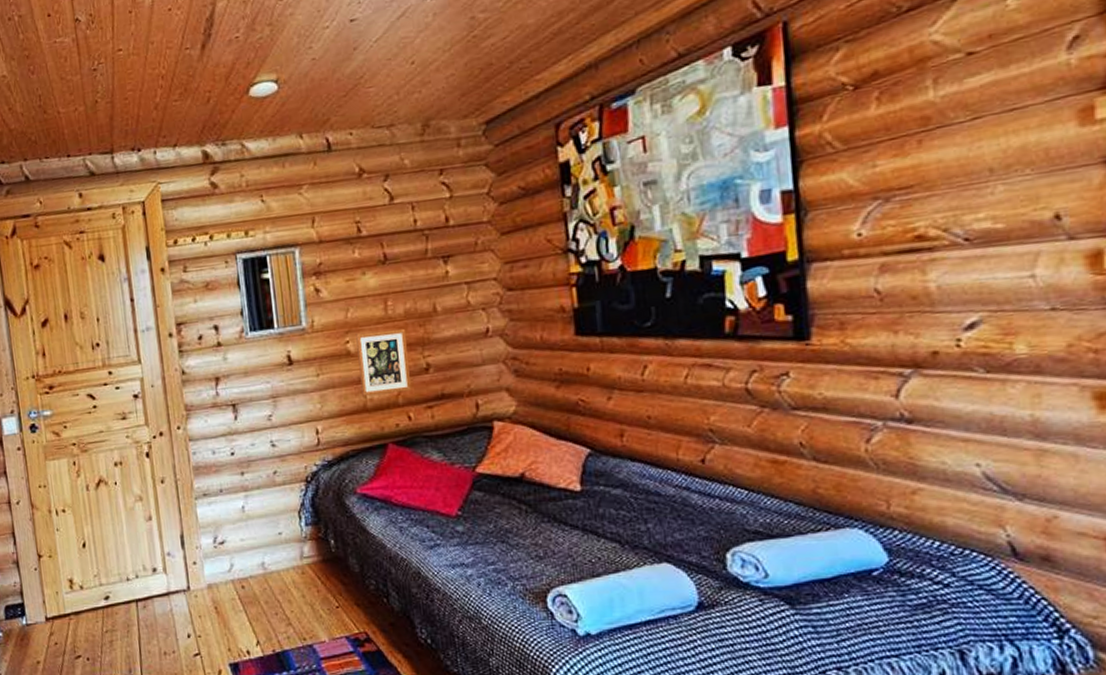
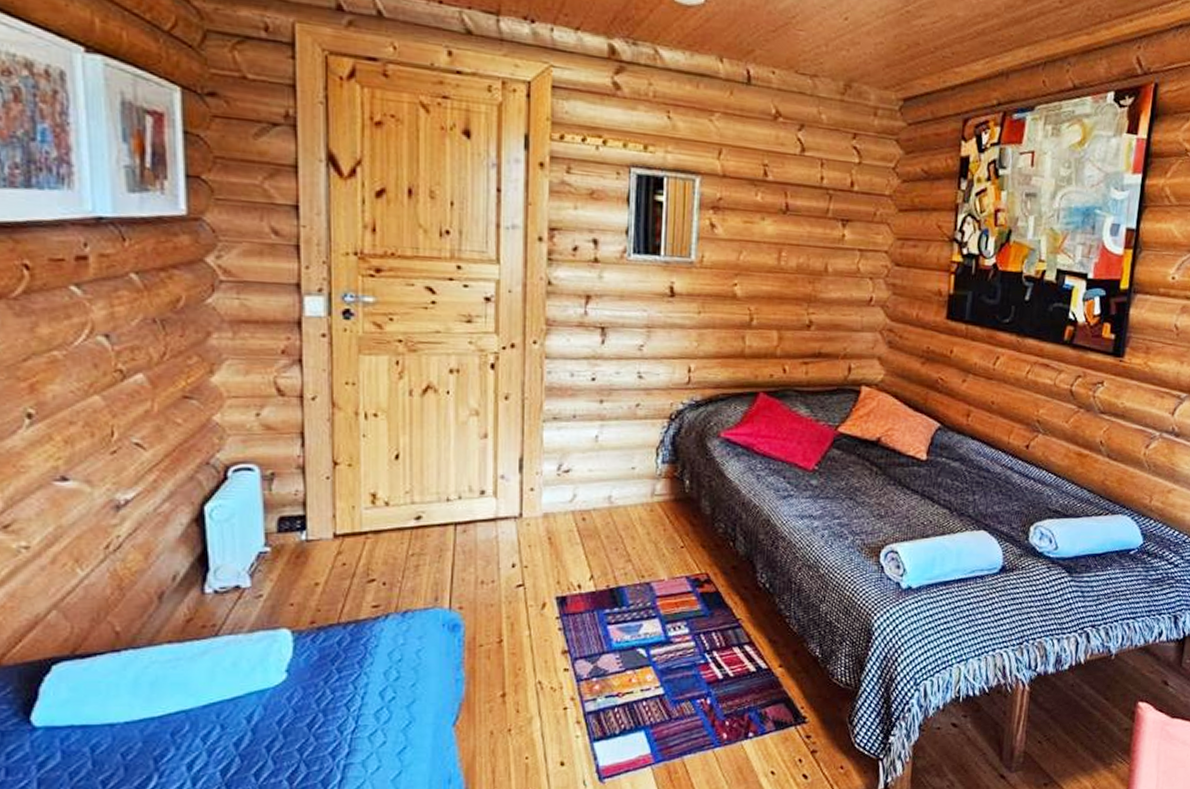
picture frame: present [356,328,411,396] -> none [742,278,794,345]

